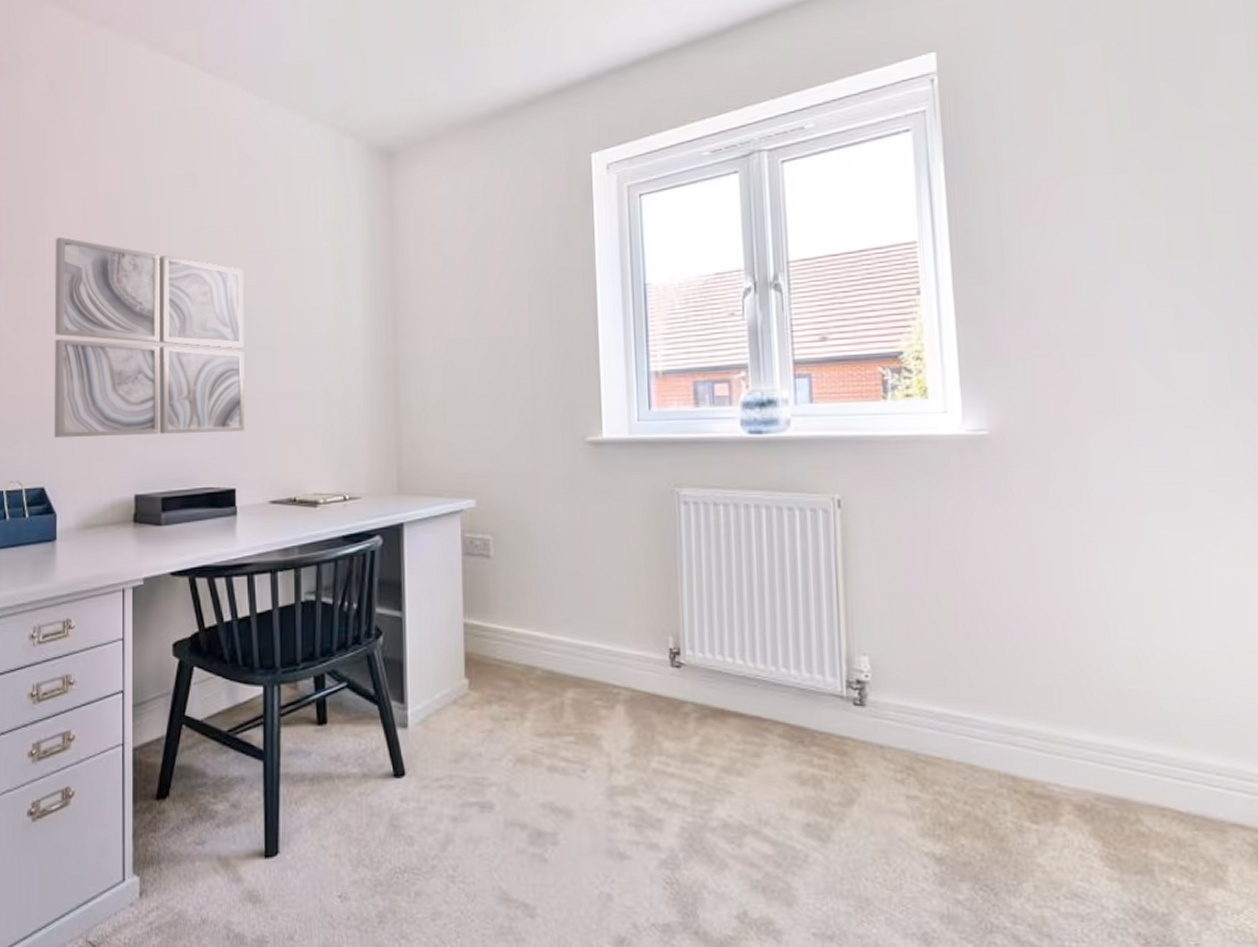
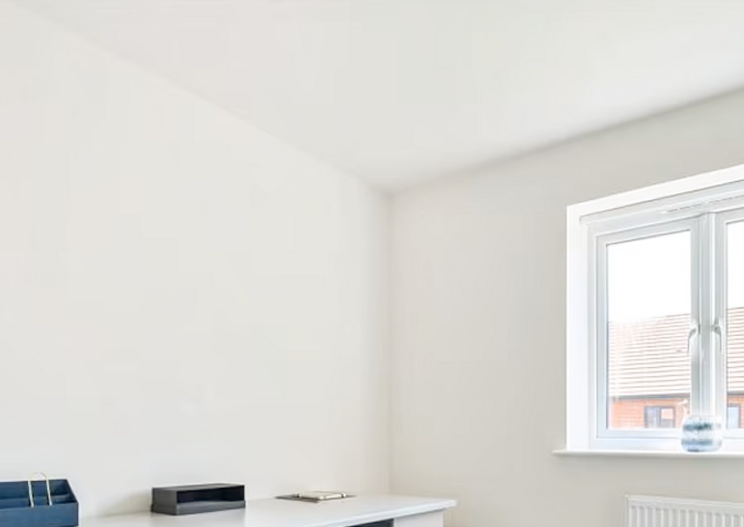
wall art: present [54,236,245,437] -> none [76,252,255,435]

